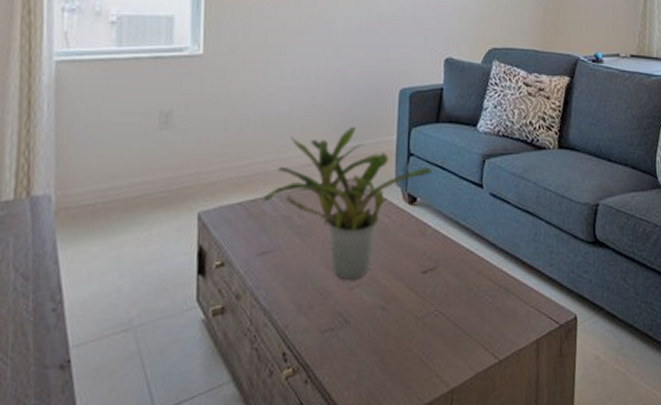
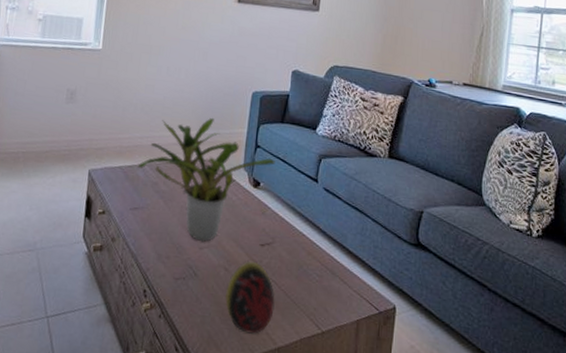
decorative egg: none [385,293,444,381] -> present [225,261,275,334]

